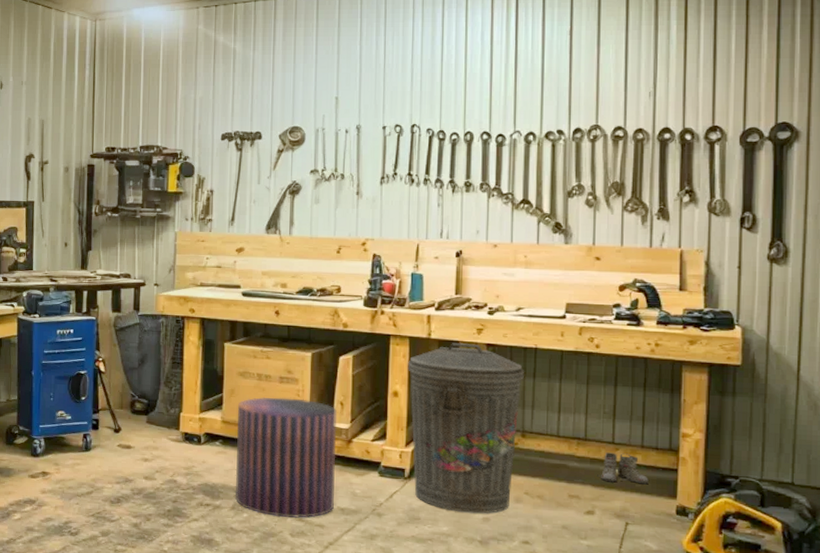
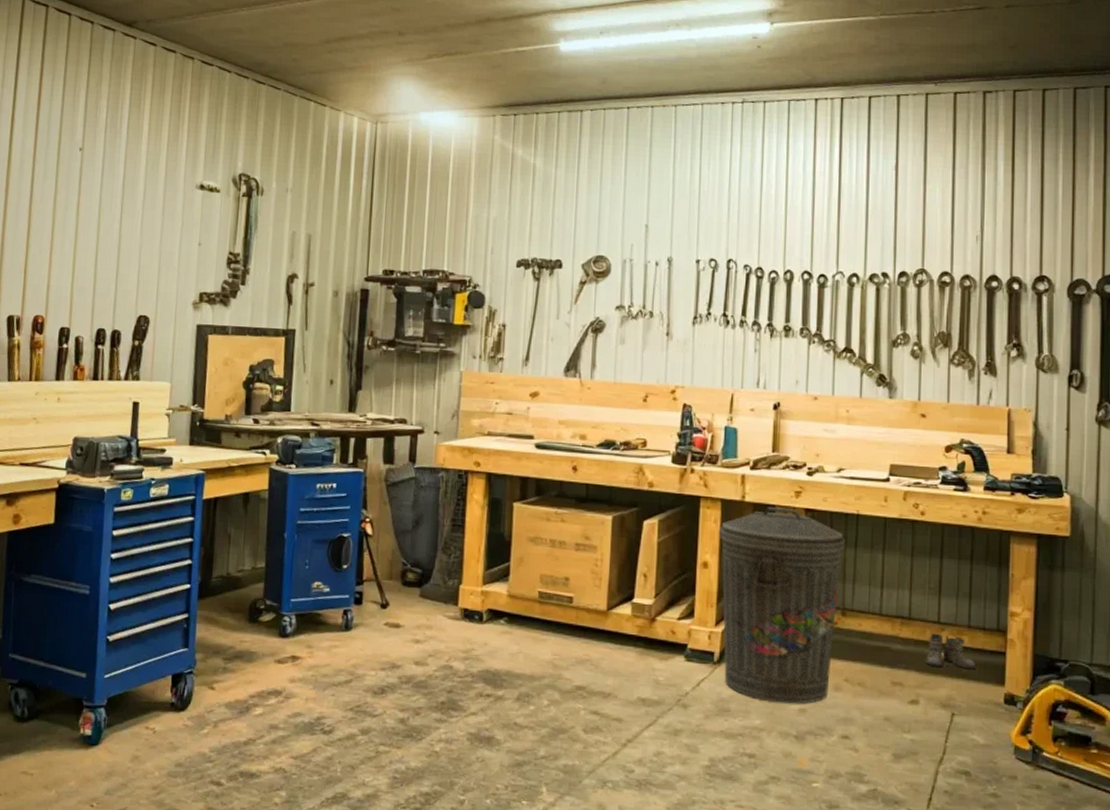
stool: present [234,397,337,518] -> none [520,567,639,711]

